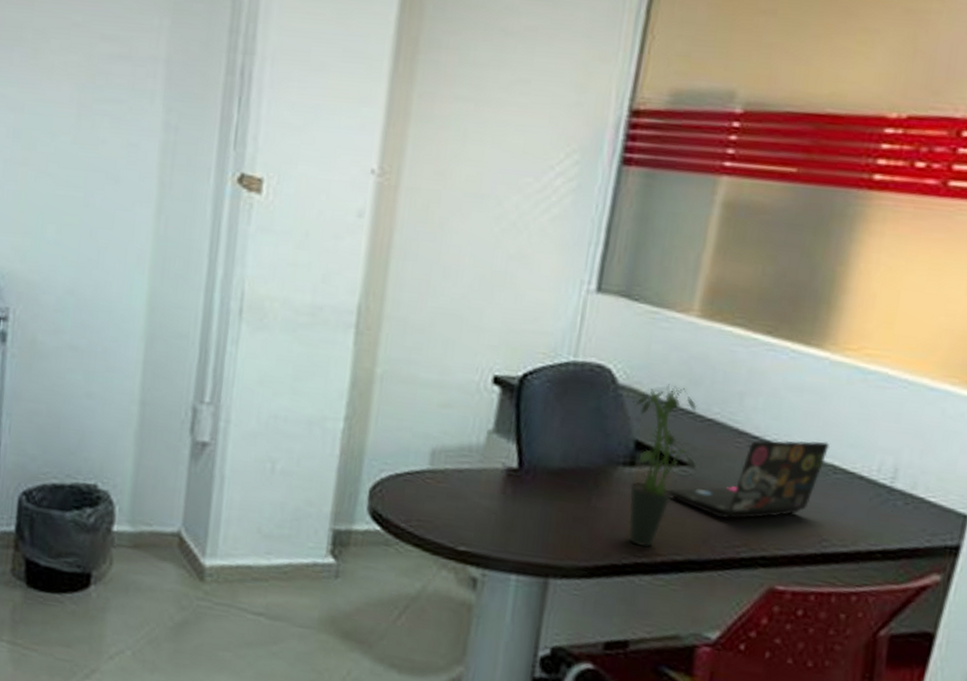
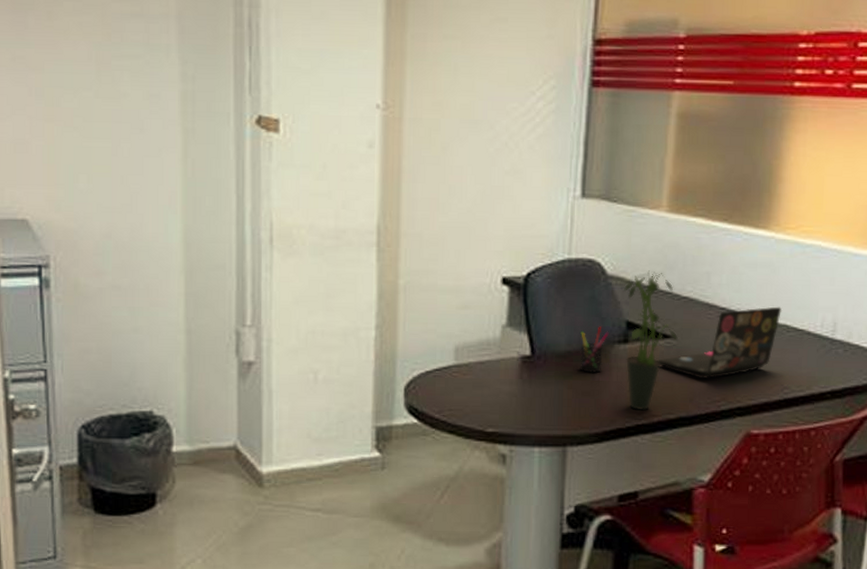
pen holder: none [574,443,613,497] -> present [580,326,609,373]

